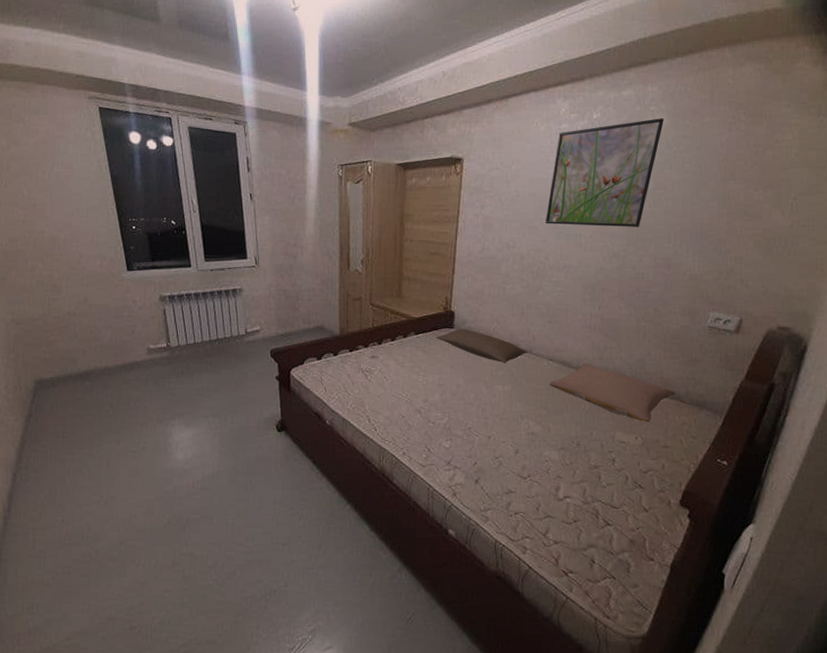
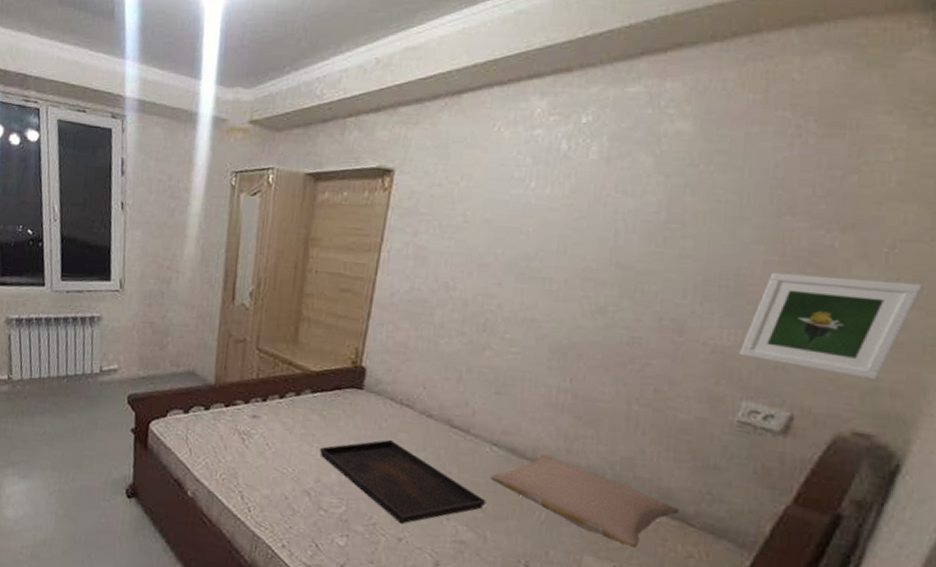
serving tray: none [425,364,548,426] -> present [320,440,487,524]
pillow: present [435,328,528,364] -> none [337,390,464,444]
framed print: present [546,118,665,227] -> none [502,125,689,274]
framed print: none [706,221,814,290] -> present [738,272,923,380]

